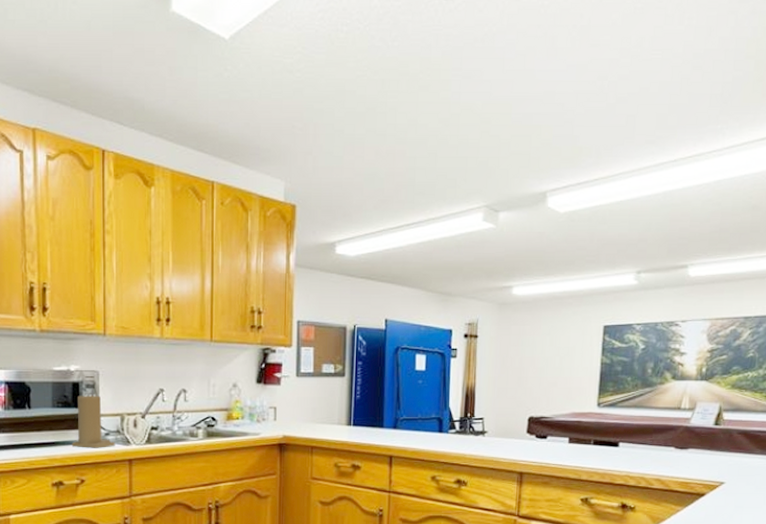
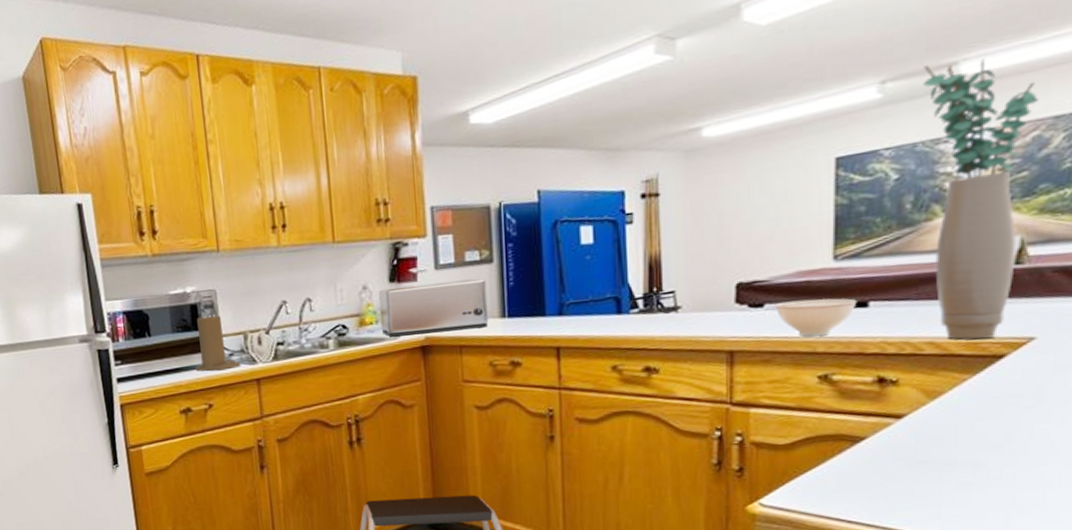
toaster: none [246,388,338,433] -> present [378,278,489,337]
bowl: none [554,436,611,466] -> present [774,298,857,337]
vase: none [664,265,736,480] -> present [924,58,1038,340]

